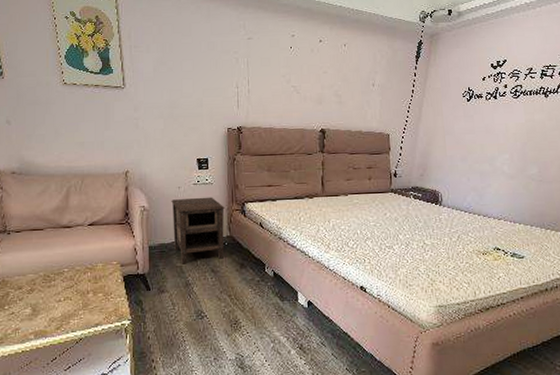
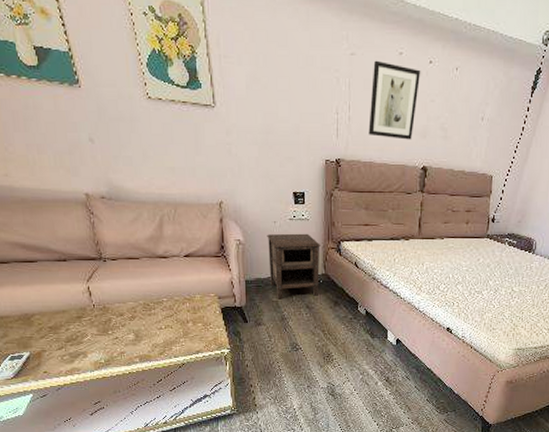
wall art: none [267,42,313,107] -> present [368,60,421,140]

